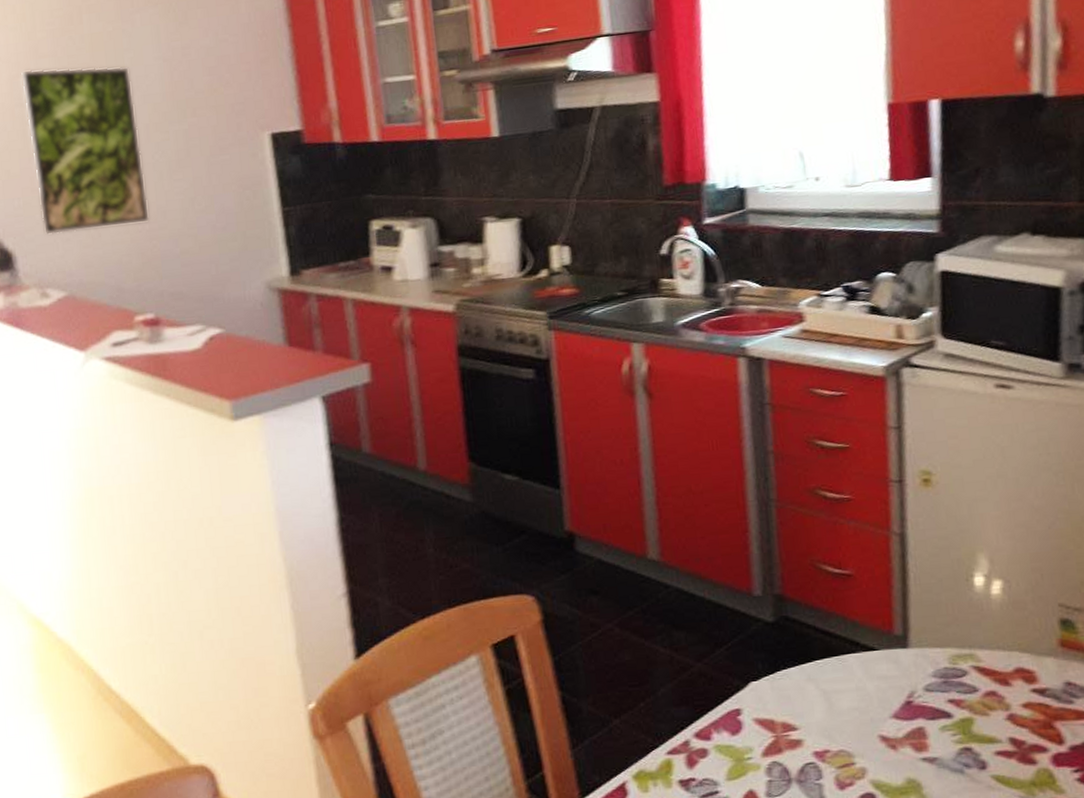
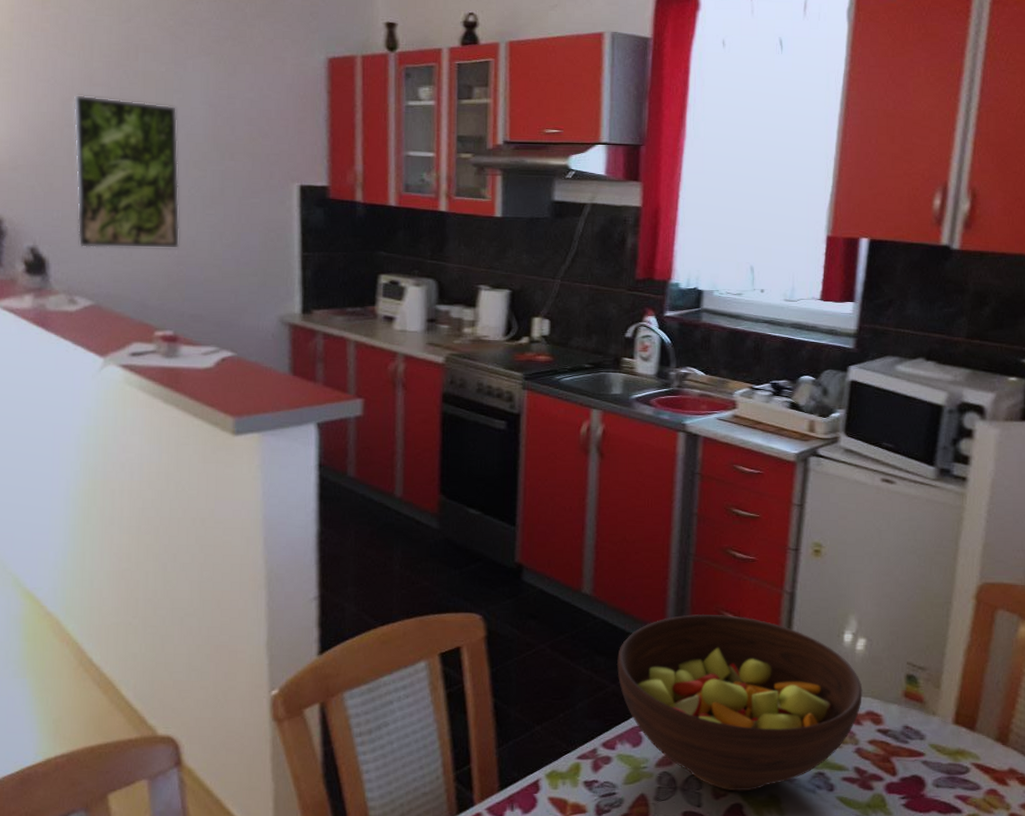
fruit bowl: none [699,567,1008,779] -> present [616,613,863,792]

